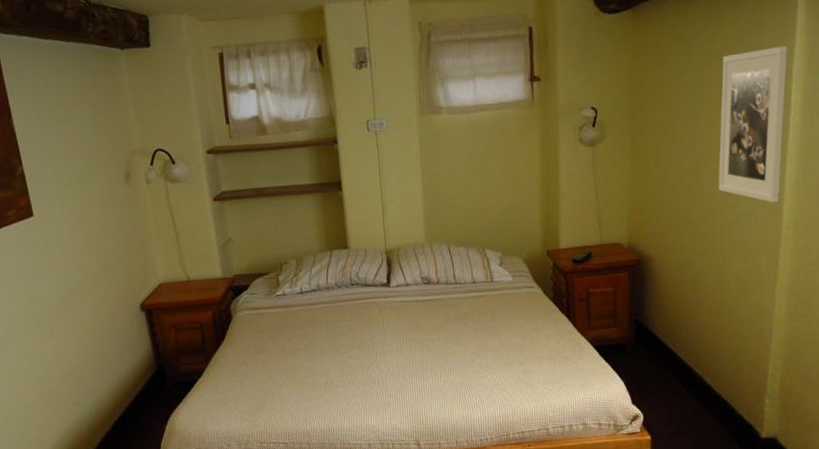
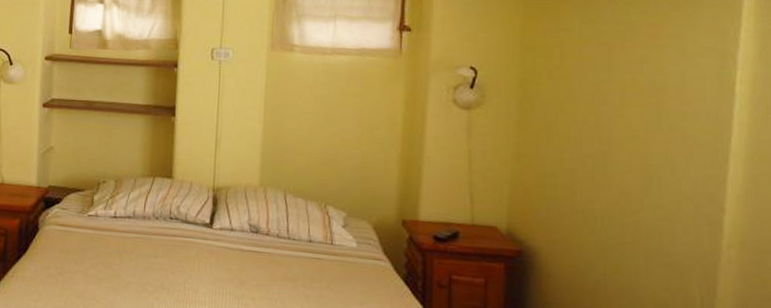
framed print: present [718,45,787,203] -> none [631,27,730,213]

